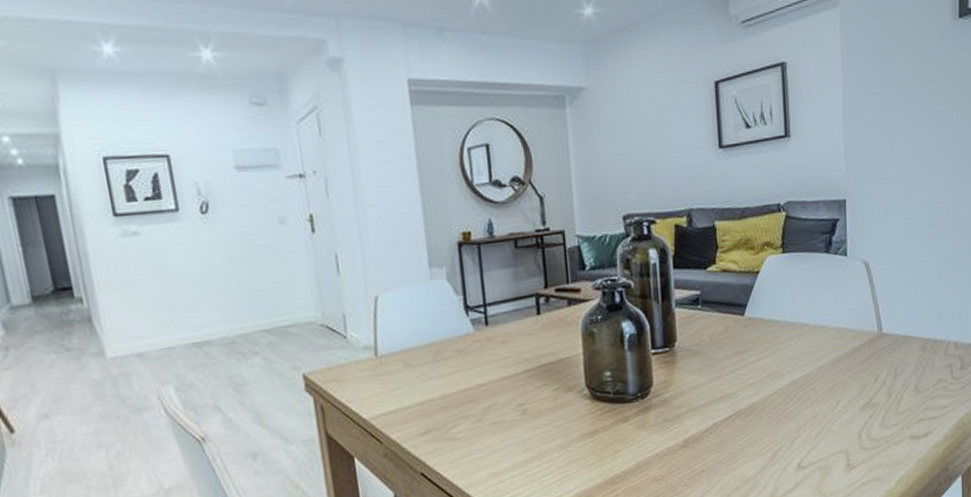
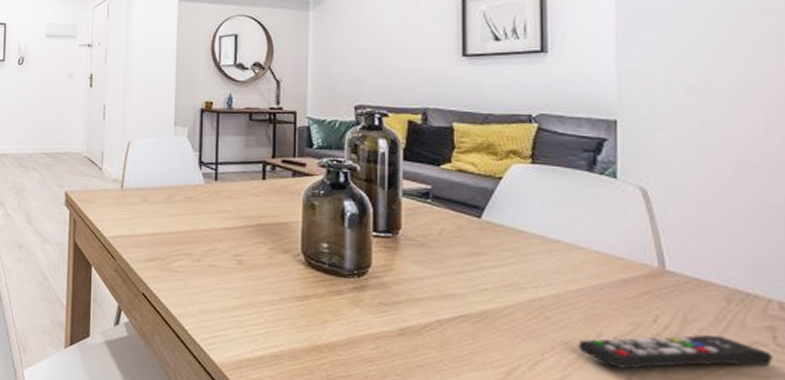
remote control: none [823,380,950,428] -> present [578,335,773,370]

